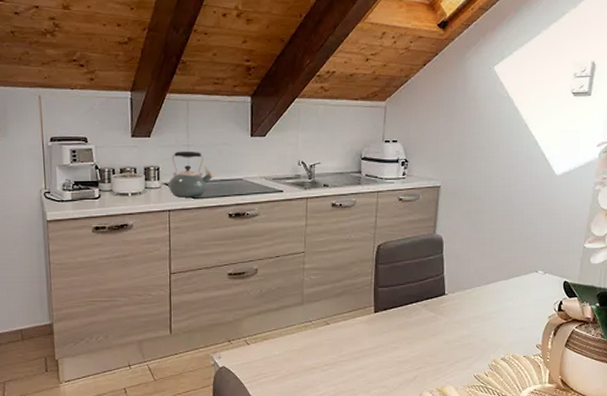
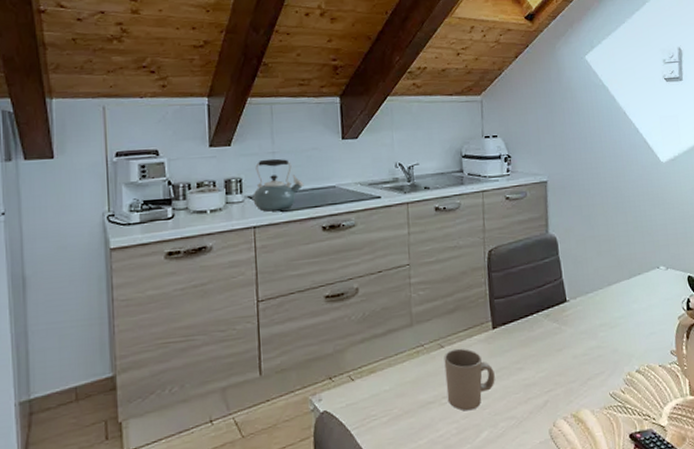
mug: none [328,326,372,378] -> present [444,348,495,411]

